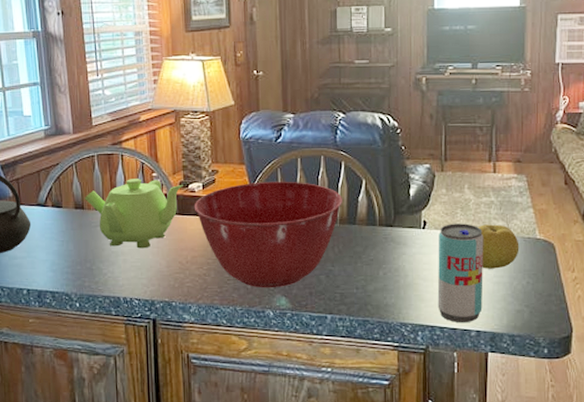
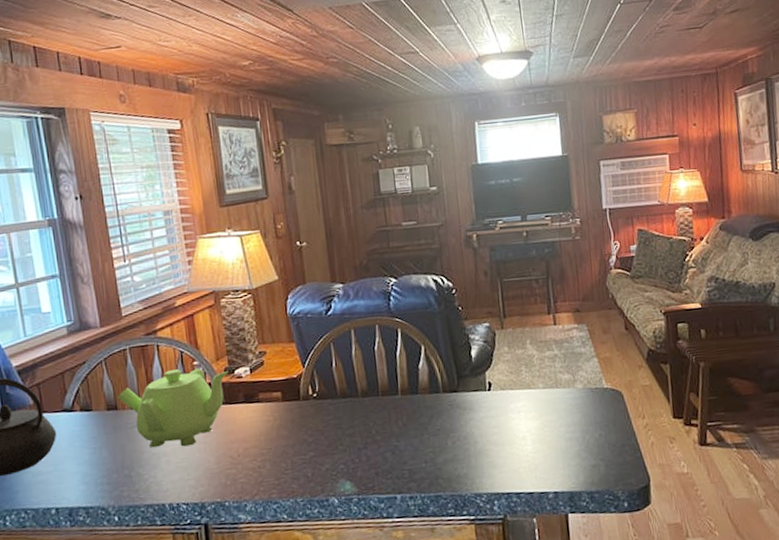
mixing bowl: present [194,181,342,288] -> none [242,355,402,475]
beverage can: present [437,223,484,323] -> none [505,380,558,486]
fruit: present [477,224,520,269] -> none [544,378,588,426]

